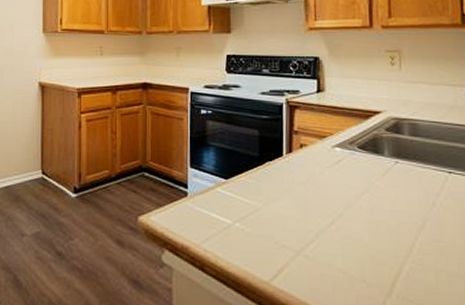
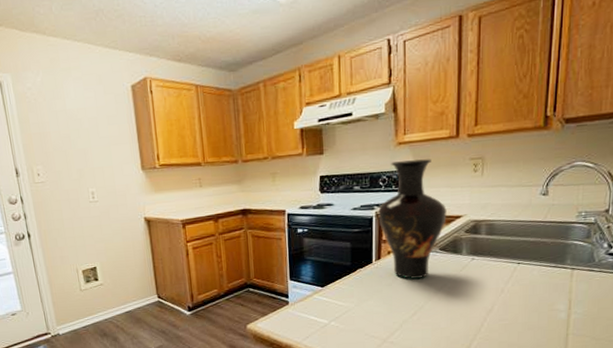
vase: none [289,47,364,179] -> present [378,159,447,279]

